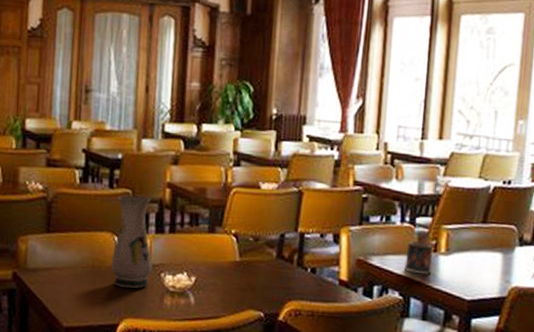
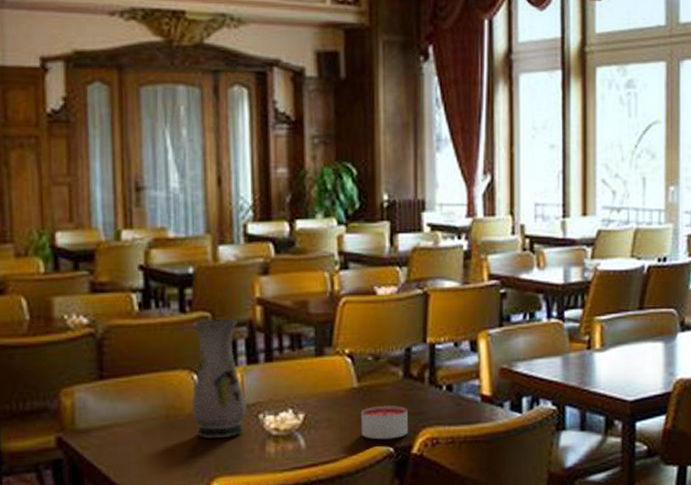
candle: none [239,278,278,306] -> present [360,405,408,440]
candle: present [404,240,433,275] -> none [555,337,587,378]

